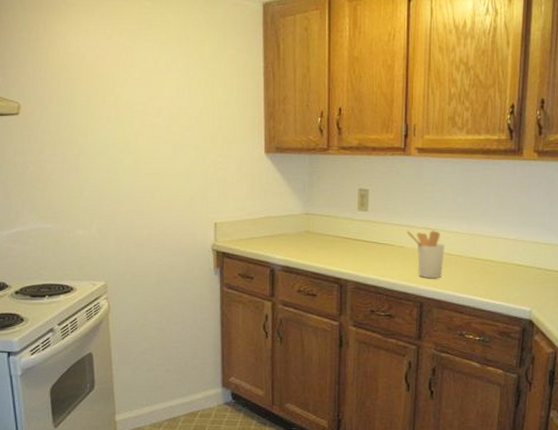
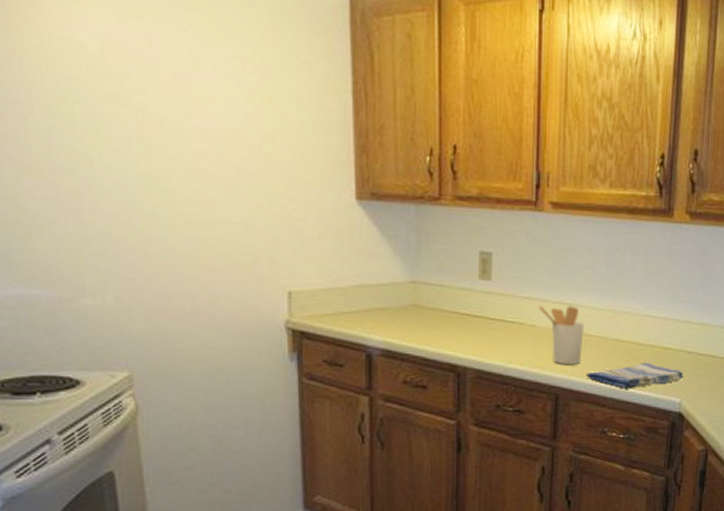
dish towel: none [446,277,534,299] -> present [585,363,684,389]

